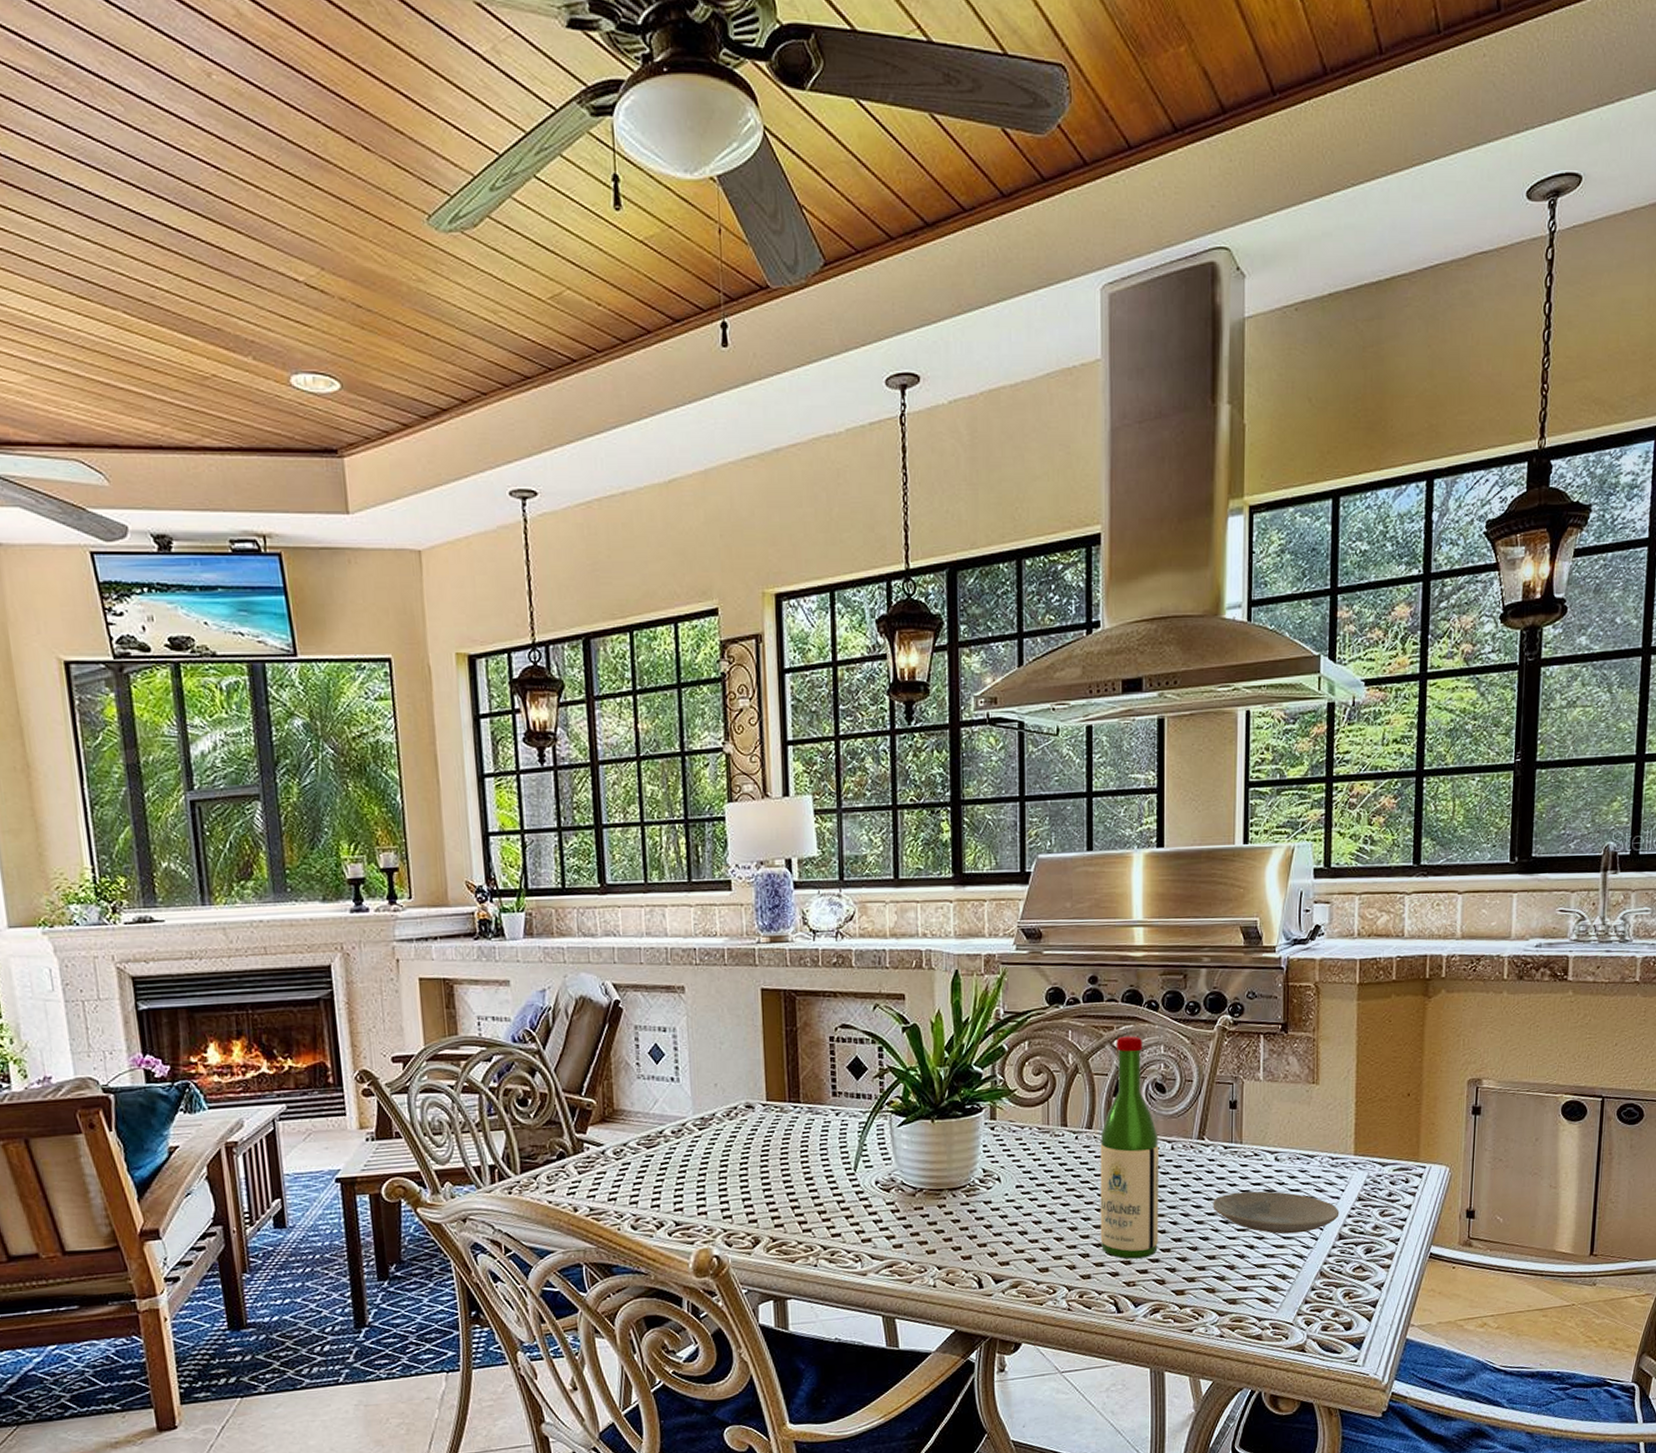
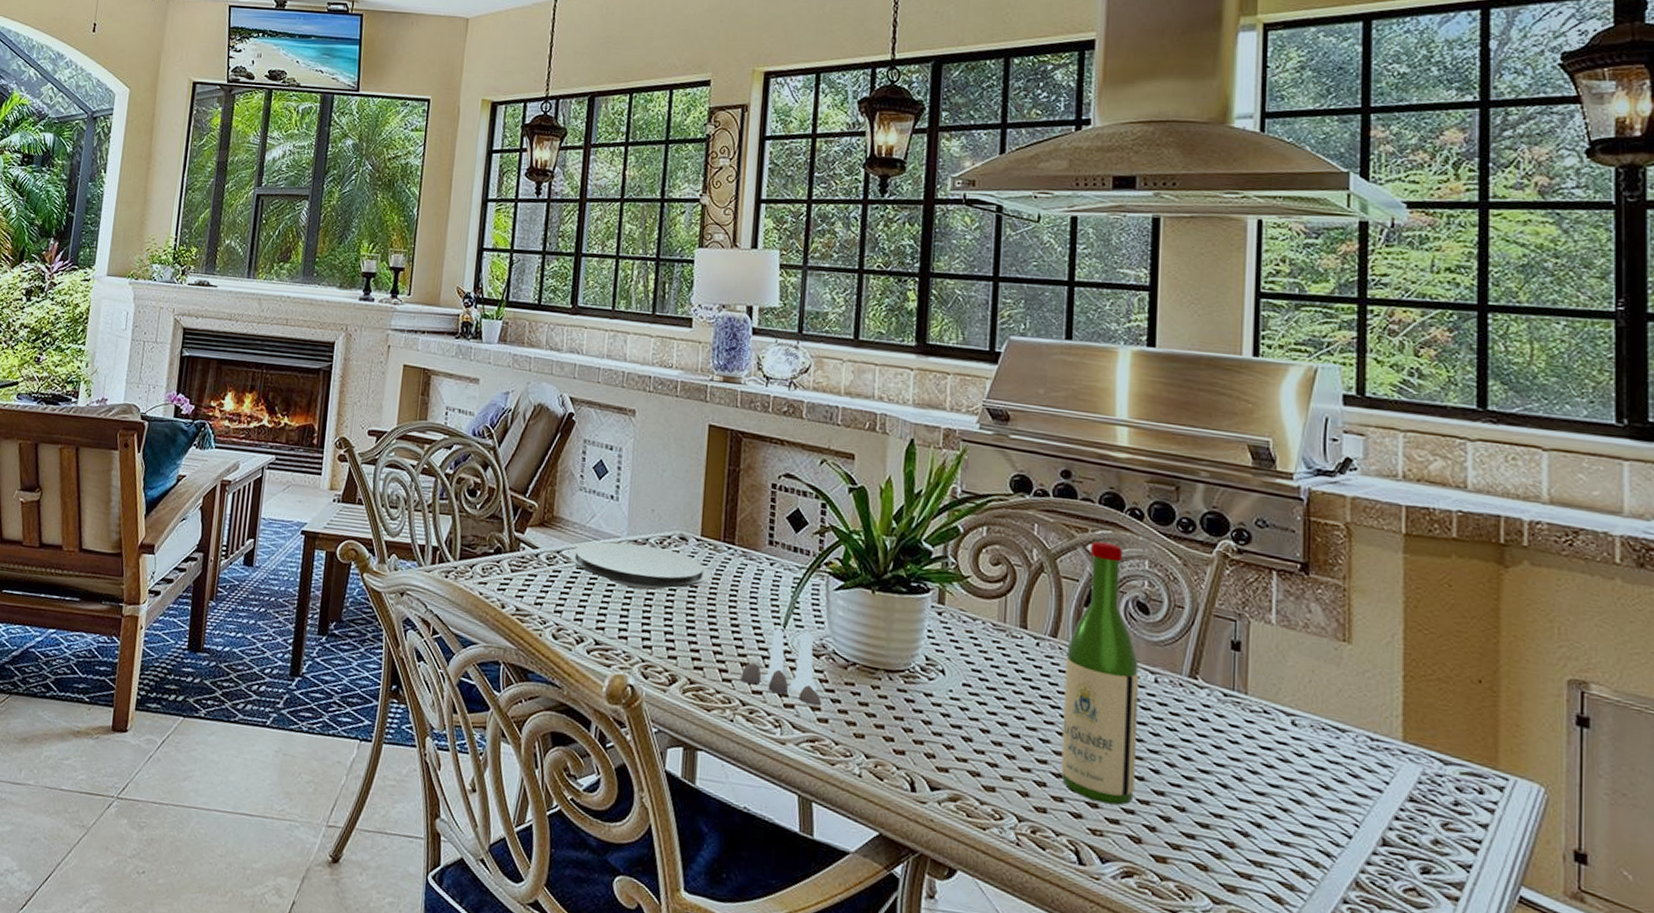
plate: none [635,1120,780,1165] -> present [568,541,711,591]
salt and pepper shaker set: none [819,1170,895,1235] -> present [739,627,821,706]
plate: present [1213,1191,1340,1234] -> none [1207,751,1383,825]

